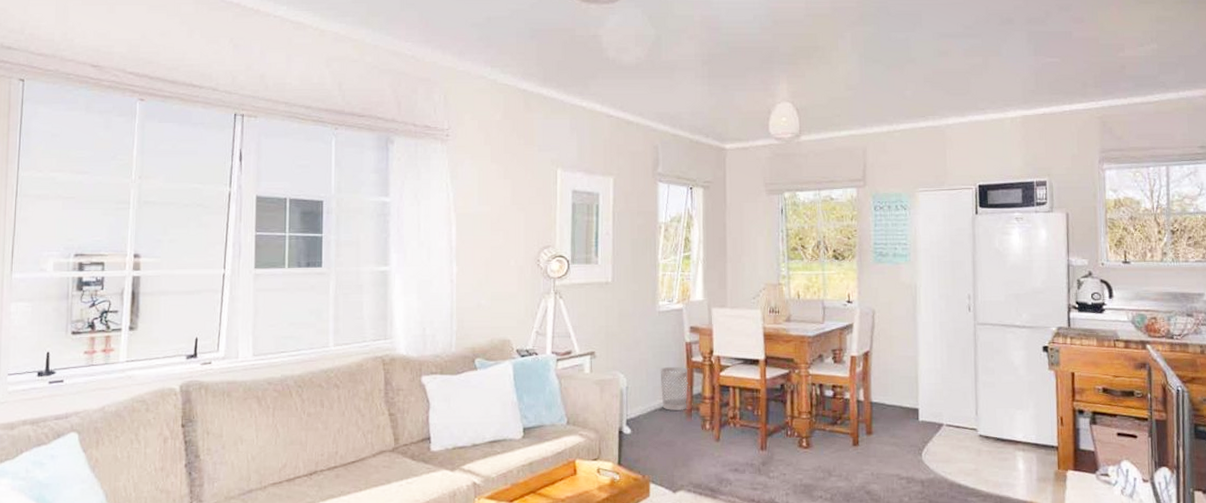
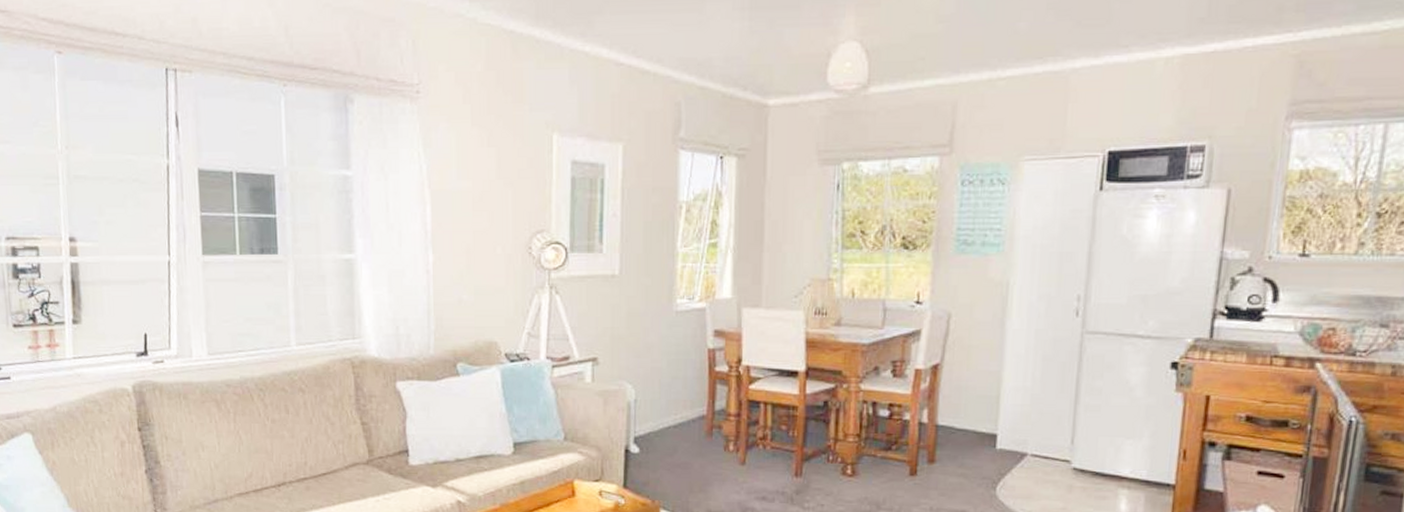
wastebasket: present [660,366,689,410] -> none [675,377,711,428]

